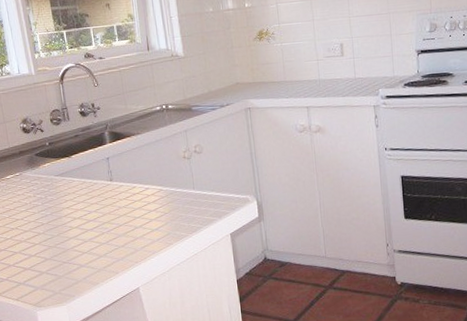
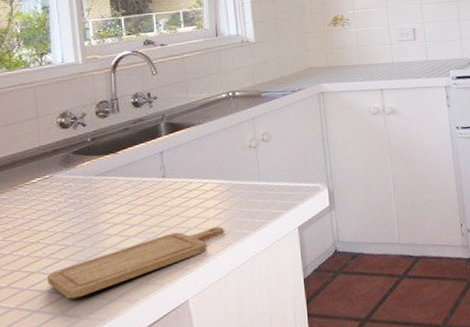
chopping board: none [27,227,165,277] -> present [48,226,224,299]

